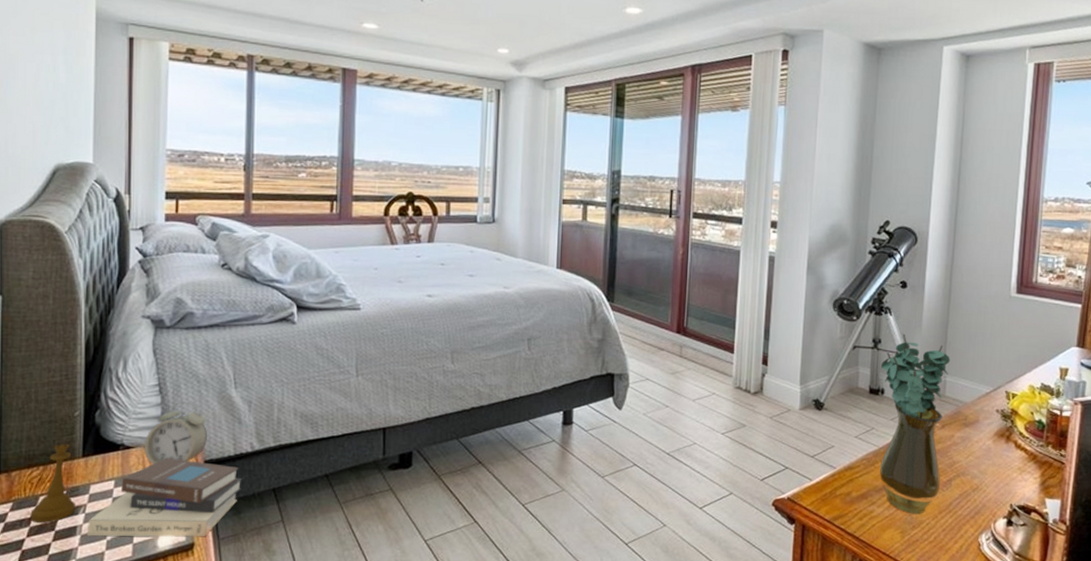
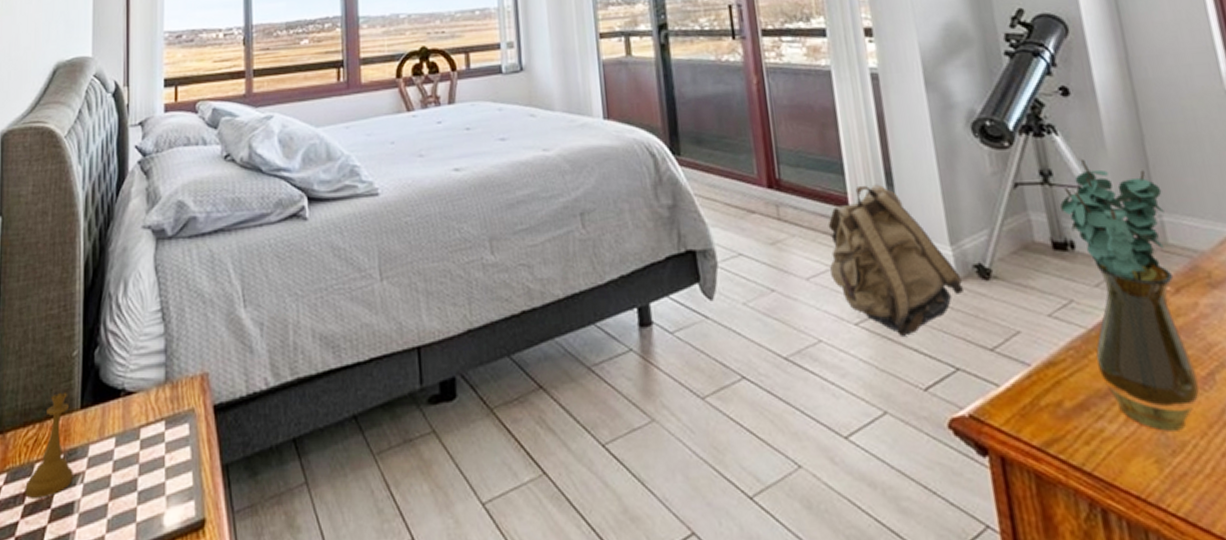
books: present [86,458,243,537] -> none [85,403,257,515]
alarm clock: present [145,401,207,465] -> none [147,328,216,414]
backpack: none [710,337,803,444] -> present [828,184,965,336]

